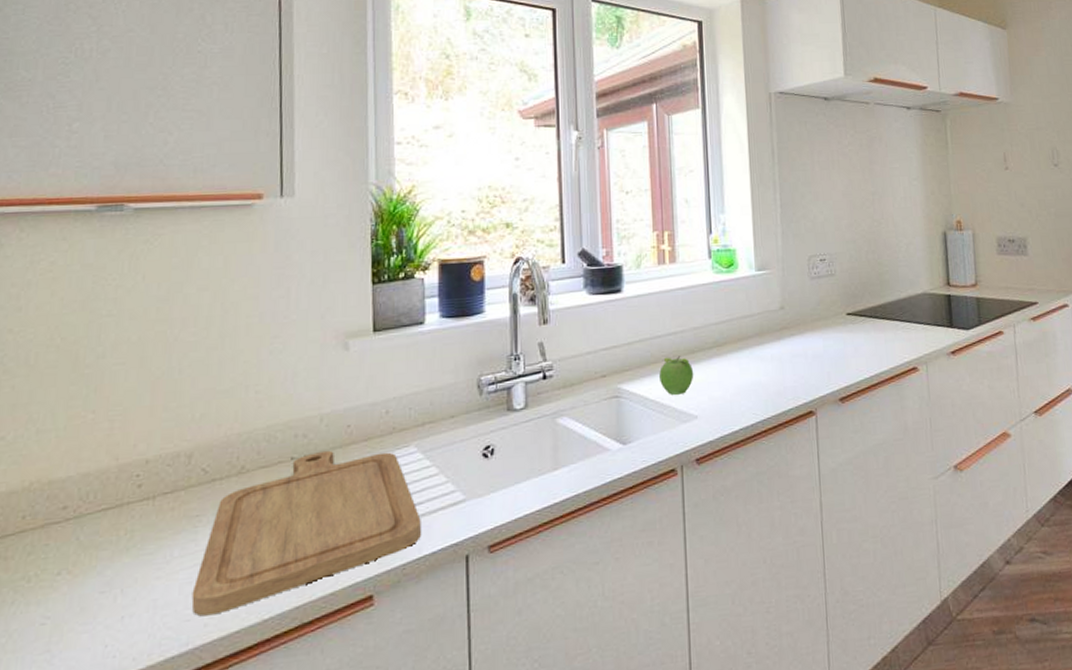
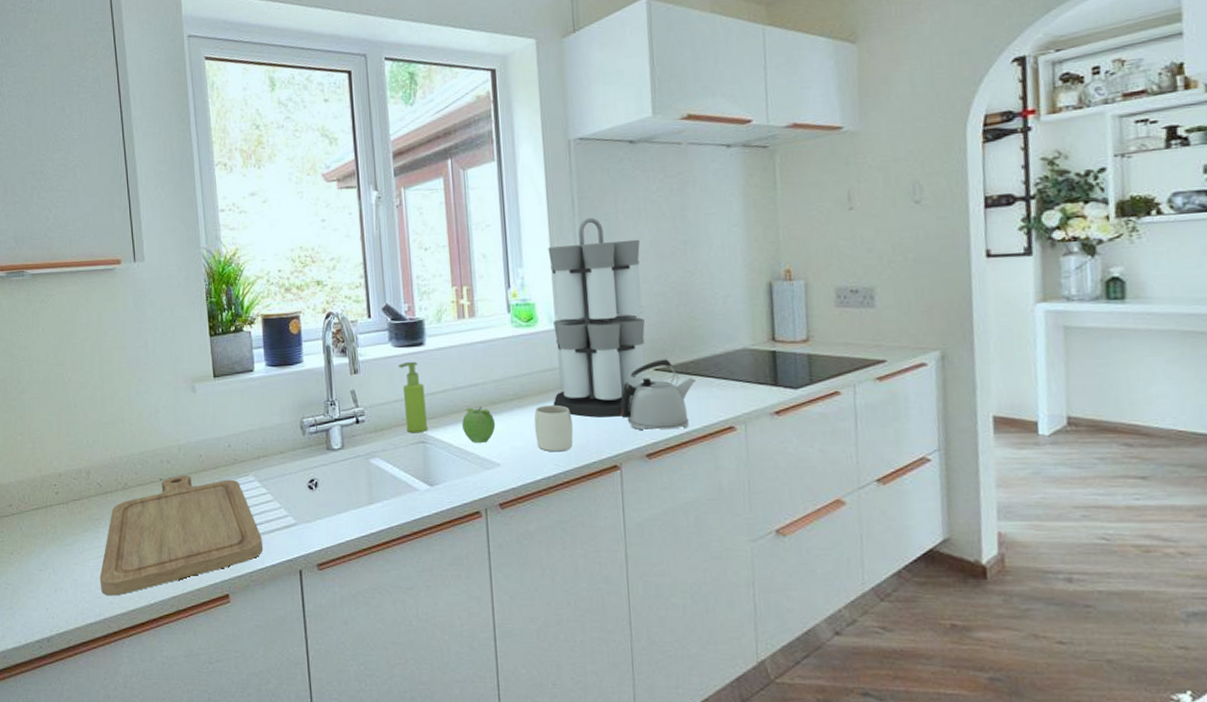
soap dispenser: none [593,309,622,388] -> present [398,361,427,433]
mug: none [732,351,771,401] -> present [533,404,573,452]
spice rack: none [749,167,839,363] -> present [548,217,646,418]
kettle: none [815,304,883,375] -> present [620,359,696,431]

